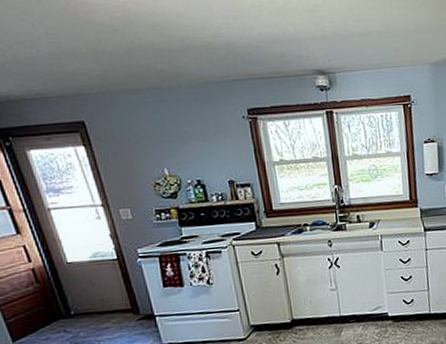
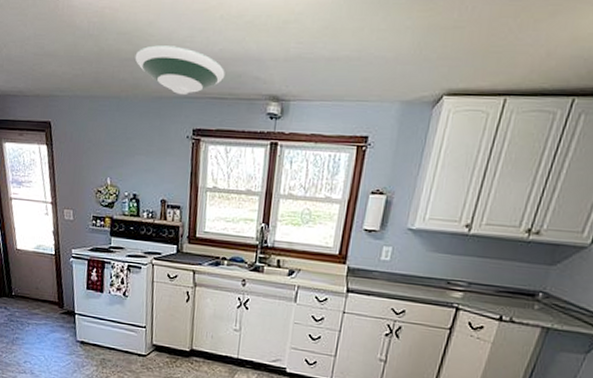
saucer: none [170,33,269,78] -> present [135,45,225,94]

